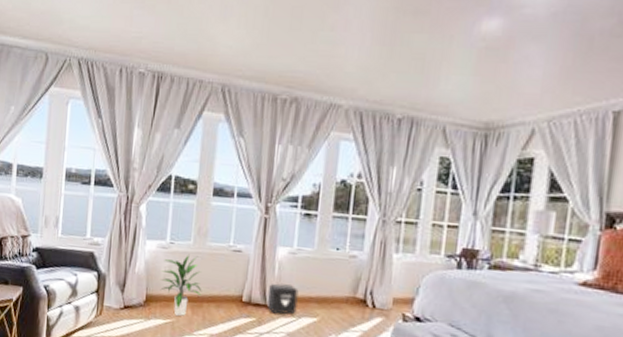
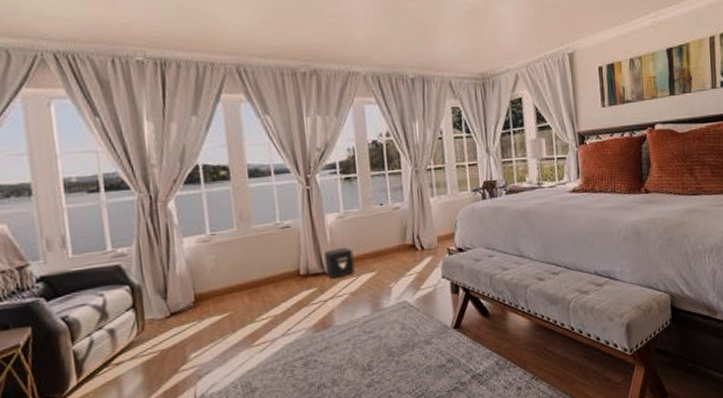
indoor plant: present [160,255,202,316] -> none [207,241,257,307]

